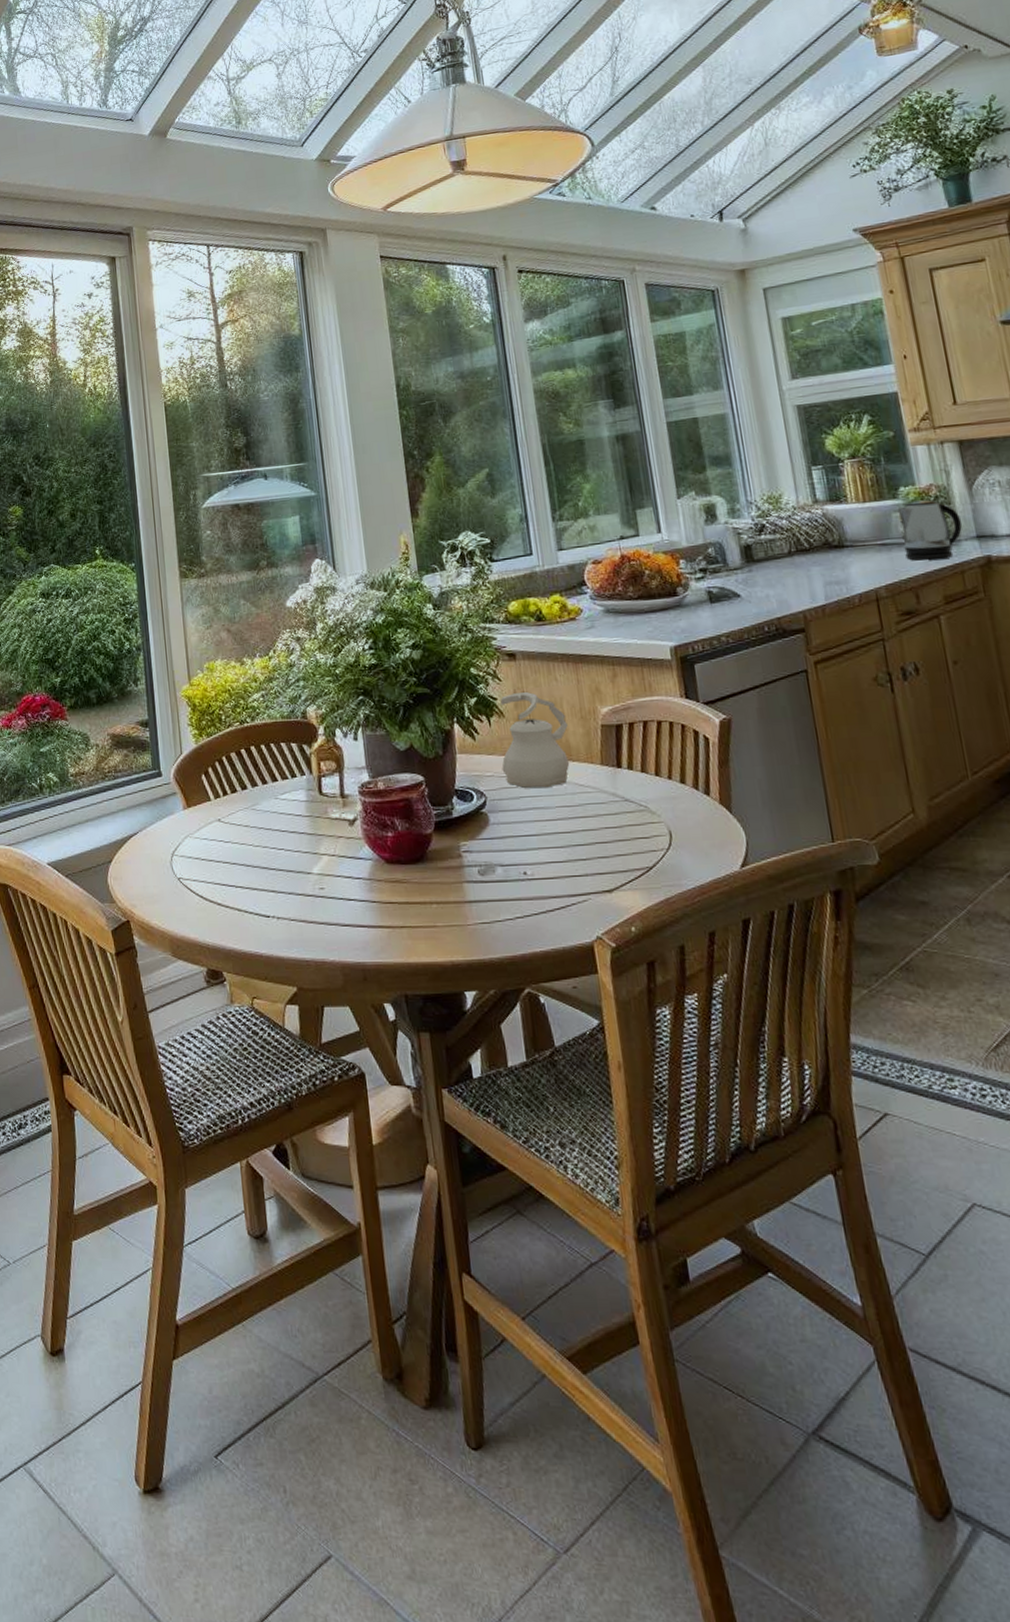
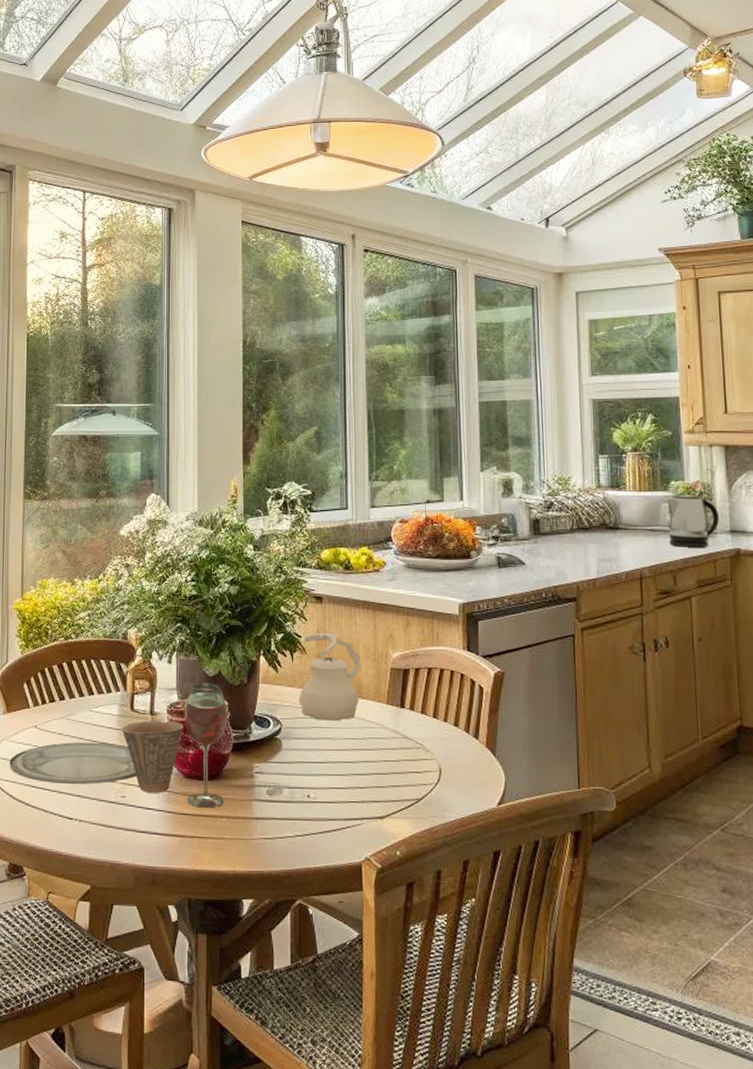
plate: none [195,831,334,880] -> present [9,742,137,785]
cup: none [312,802,379,883] -> present [122,720,184,793]
wineglass: none [377,757,432,895] -> present [184,682,227,808]

